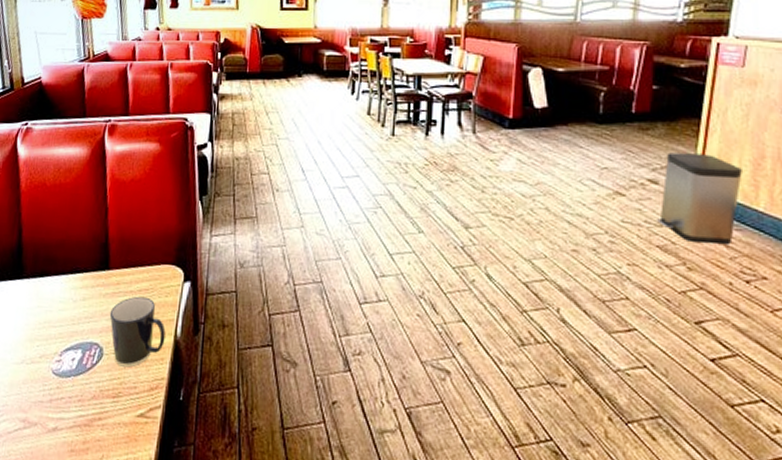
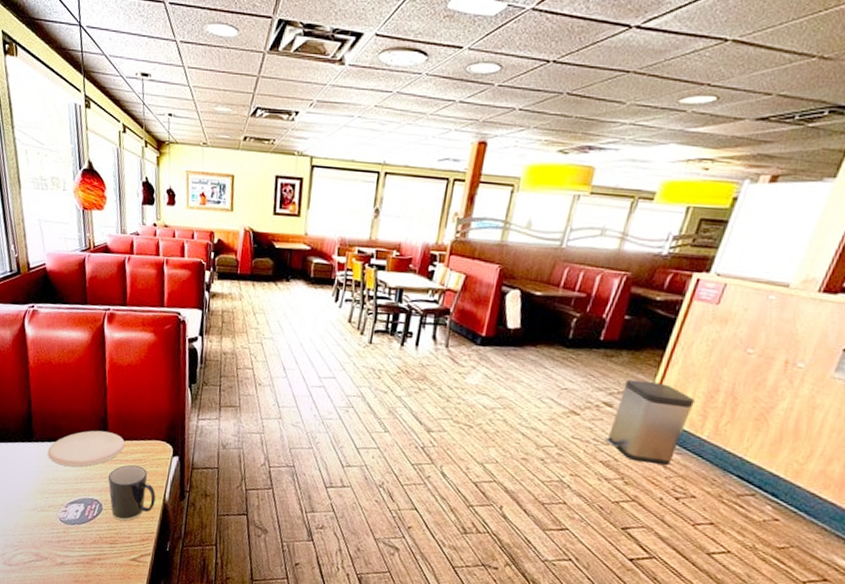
plate: none [39,258,130,306] -> present [47,430,126,468]

